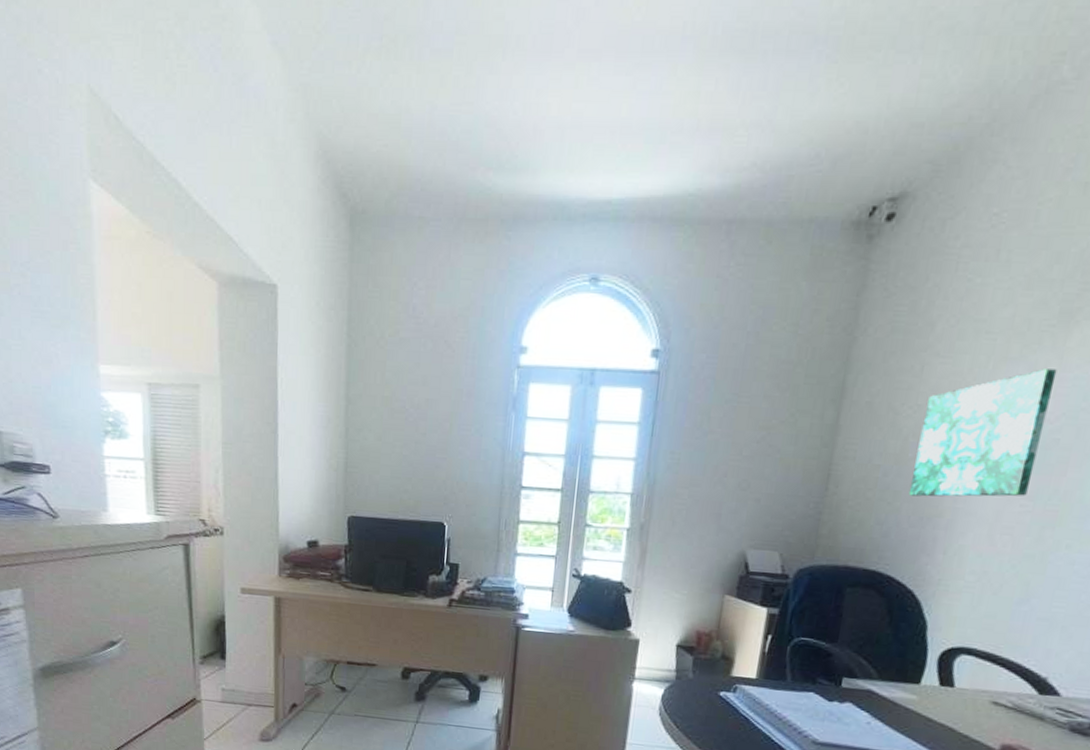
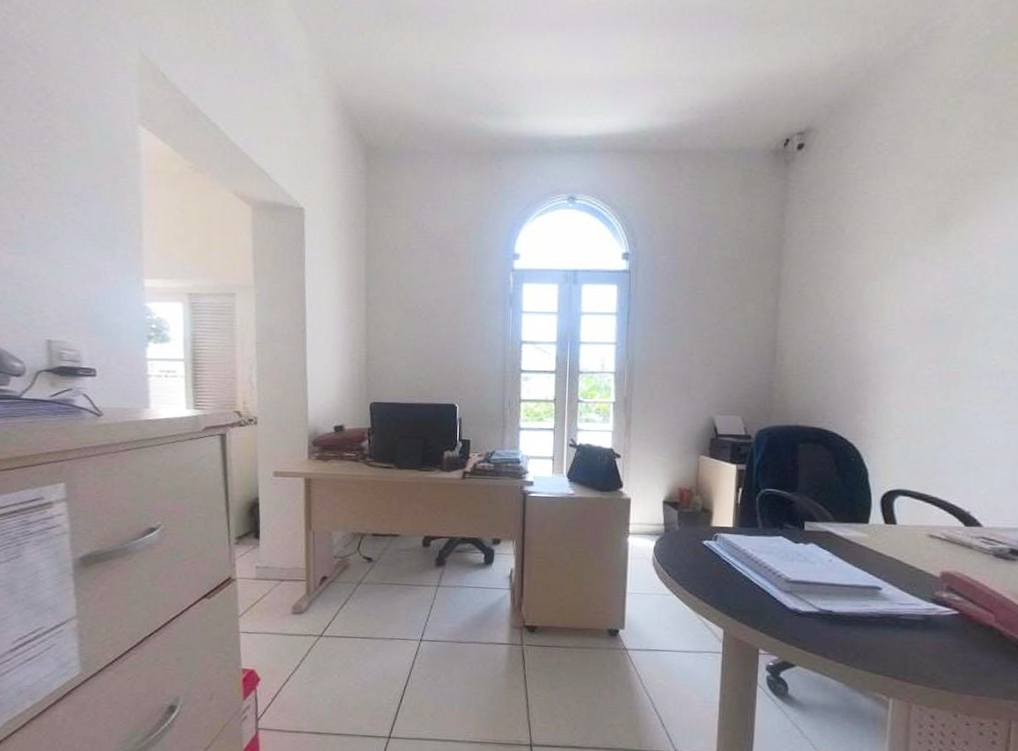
wall art: present [908,369,1057,497] -> none [840,260,942,365]

